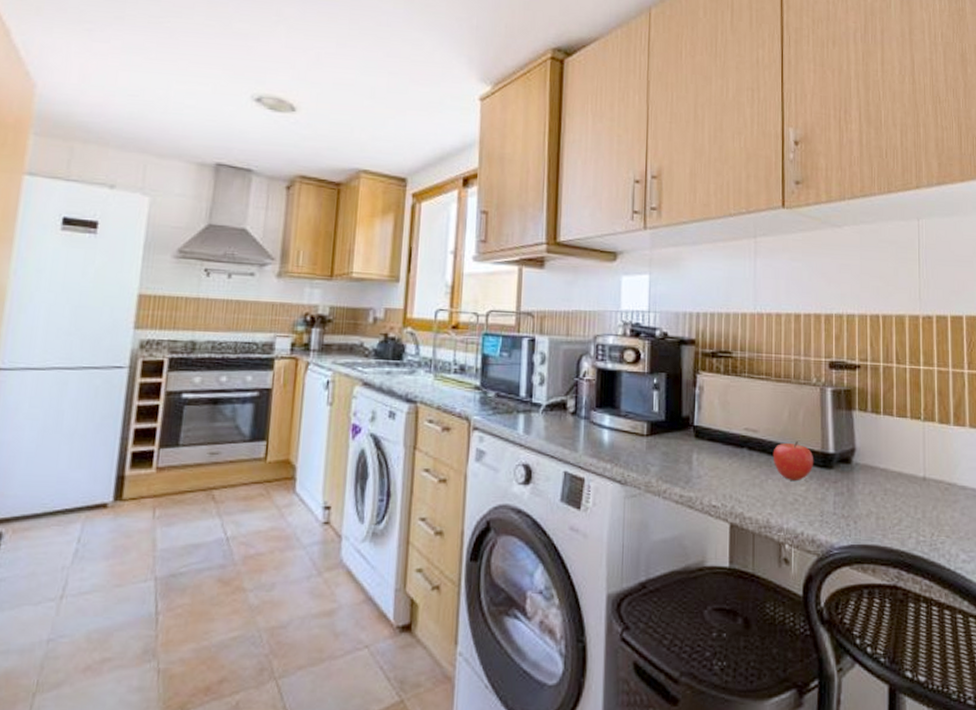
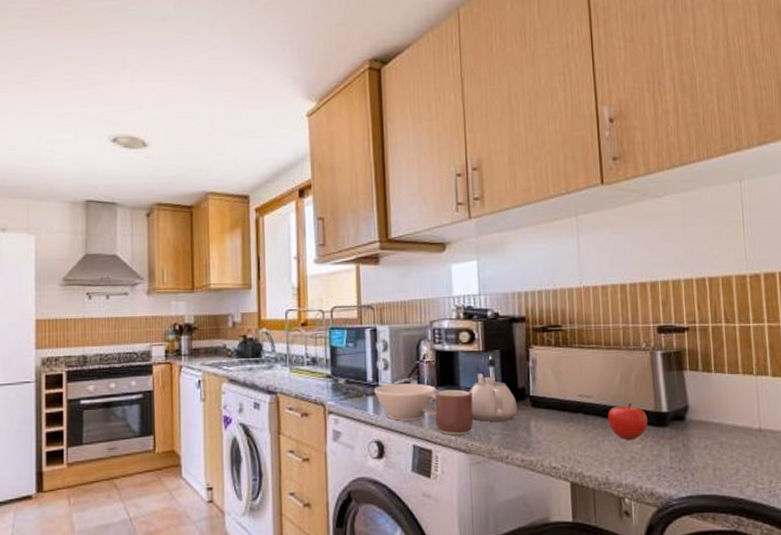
cup: none [525,401,597,444] -> present [373,383,438,421]
mug: none [591,412,633,464] -> present [434,389,474,435]
teapot: none [629,396,680,452] -> present [469,372,518,422]

